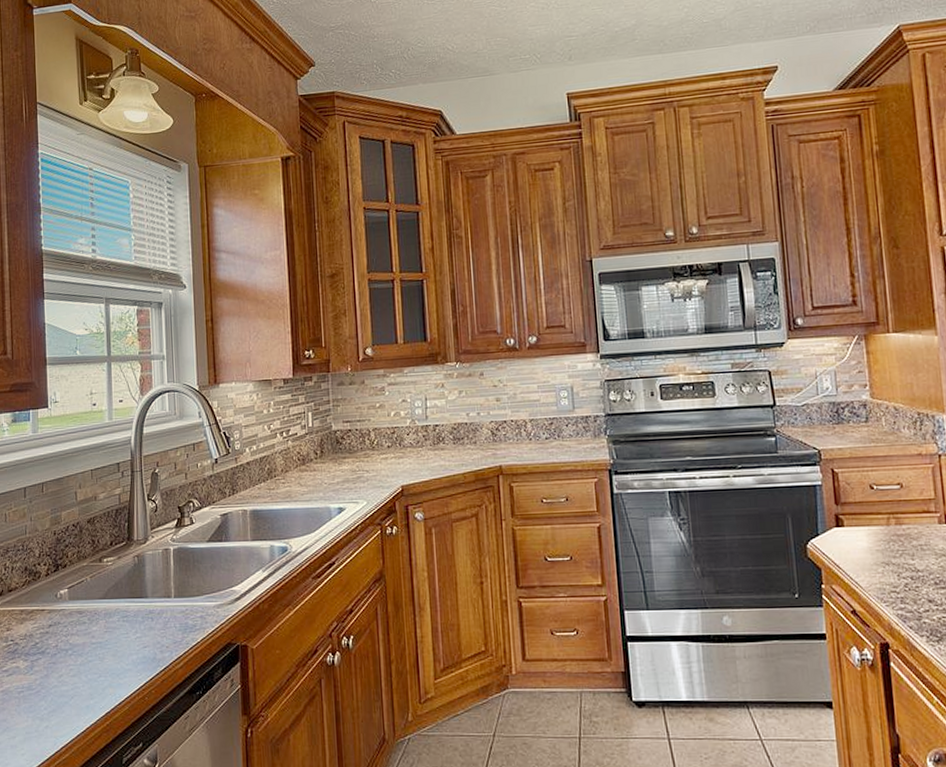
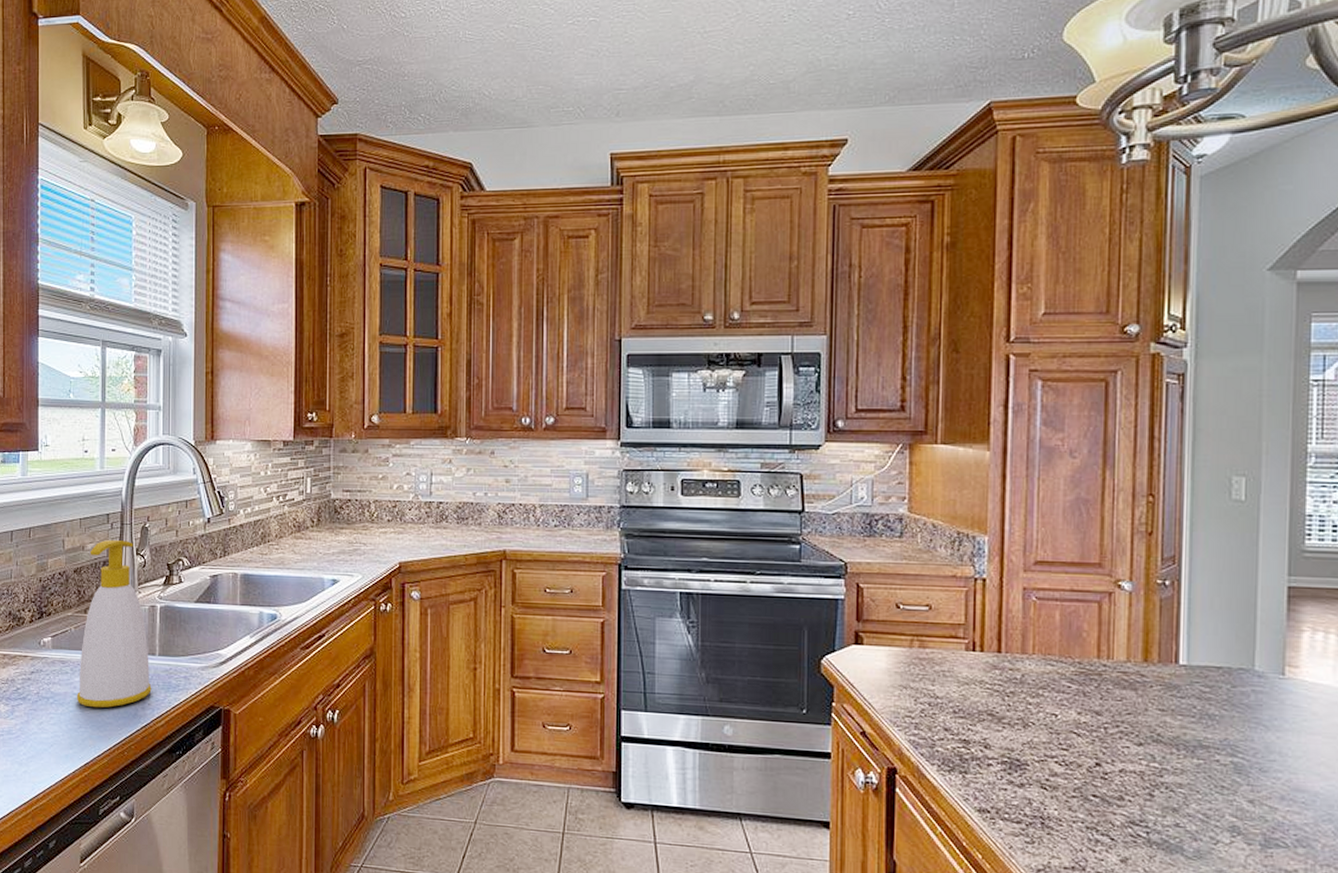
soap bottle: none [94,487,169,656] -> present [76,540,152,708]

